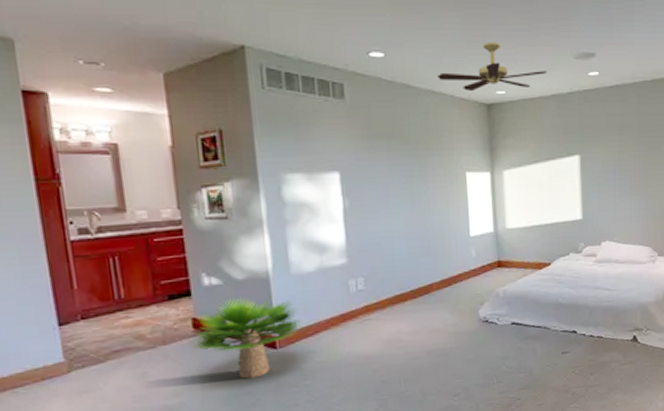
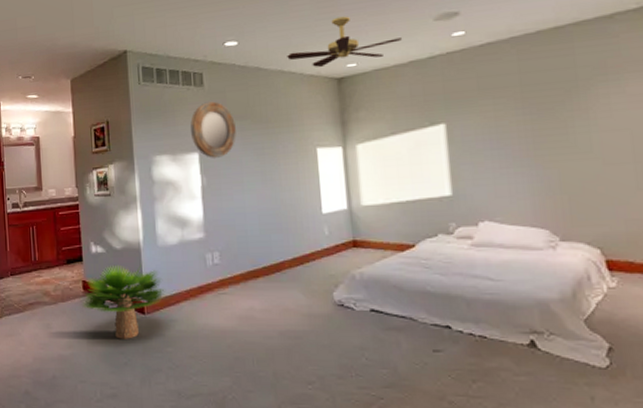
home mirror: none [329,117,383,179] -> present [190,101,236,158]

